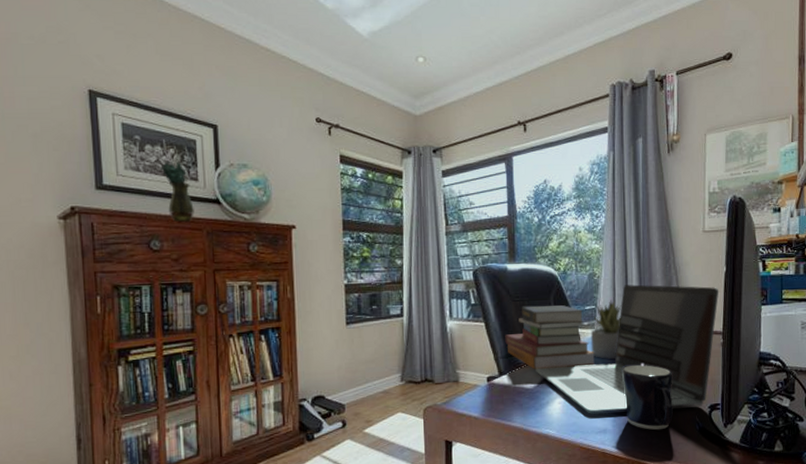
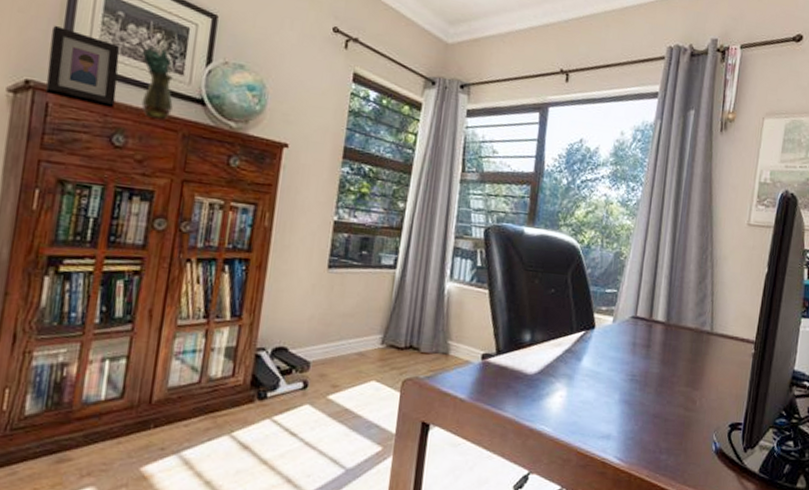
picture frame: none [83,156,147,219] -> present [45,25,120,108]
books: present [505,305,596,369] -> none [509,277,610,359]
laptop: present [536,284,719,414] -> none [539,271,757,425]
succulent plant: present [590,300,622,360] -> none [605,285,647,355]
mug: present [621,364,673,431] -> none [635,363,694,445]

